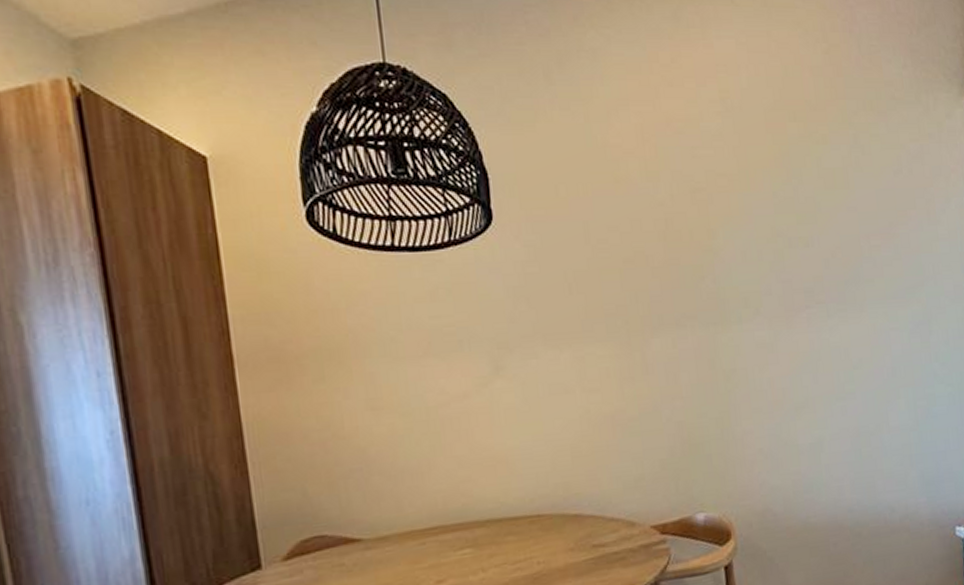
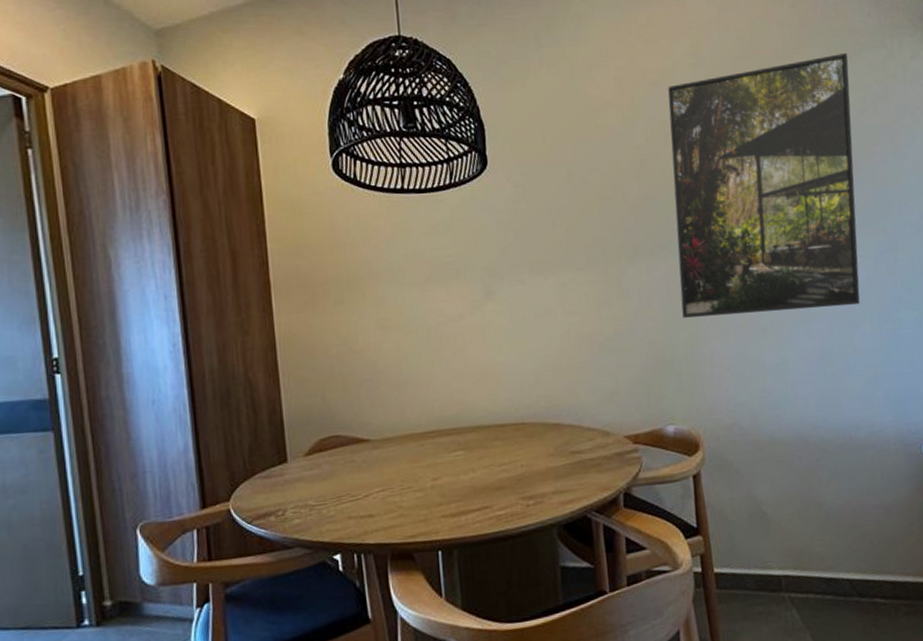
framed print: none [694,107,895,395] -> present [668,52,860,318]

